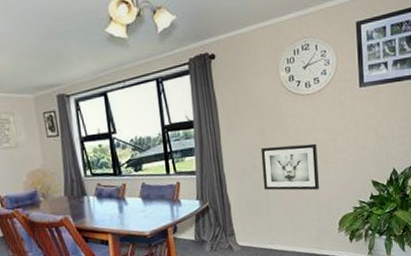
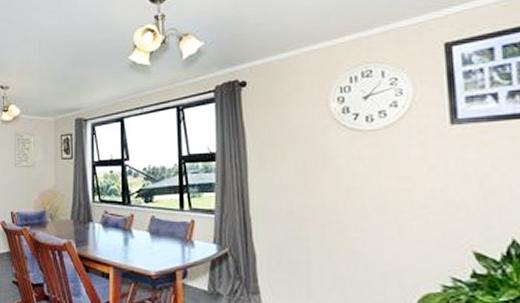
wall art: present [261,143,319,191] -> none [300,191,385,254]

